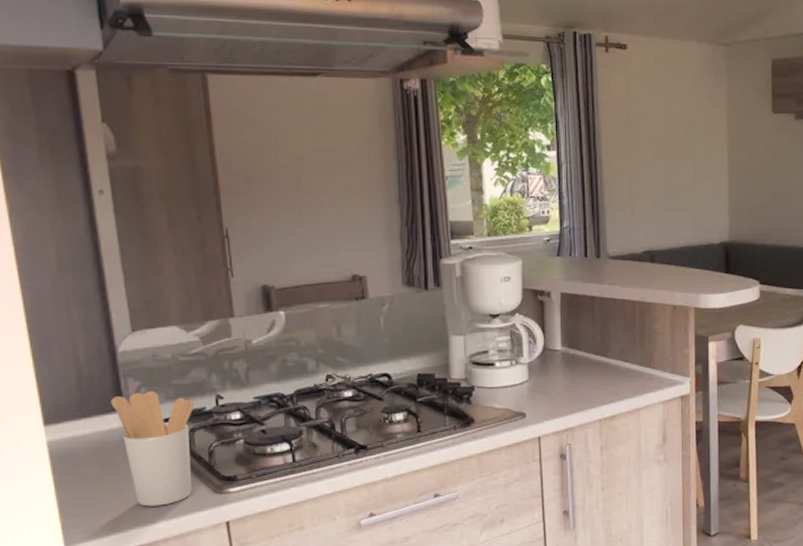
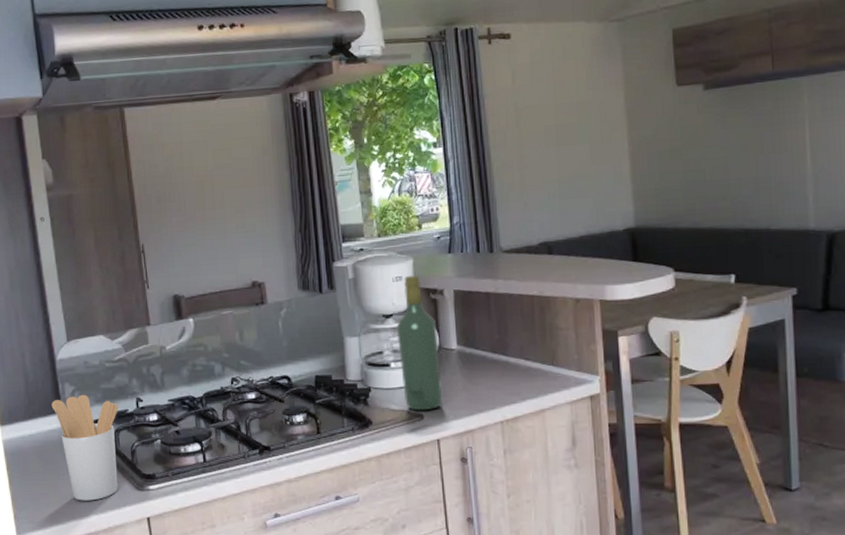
wine bottle: none [502,276,546,410] -> present [396,274,443,411]

